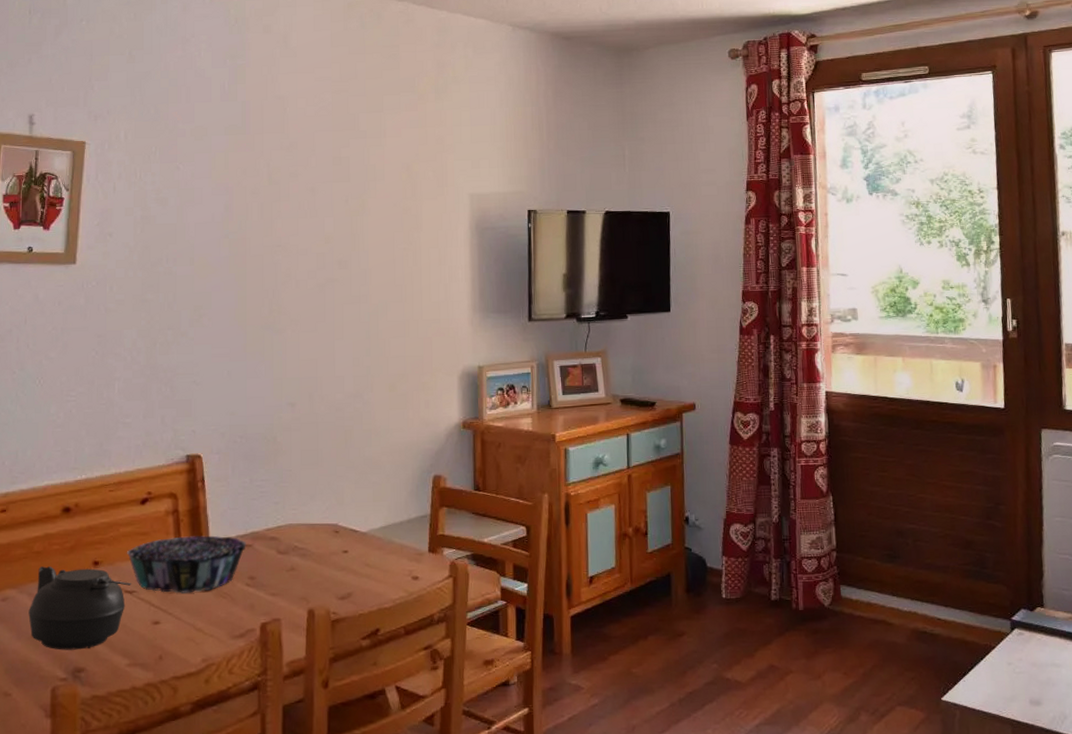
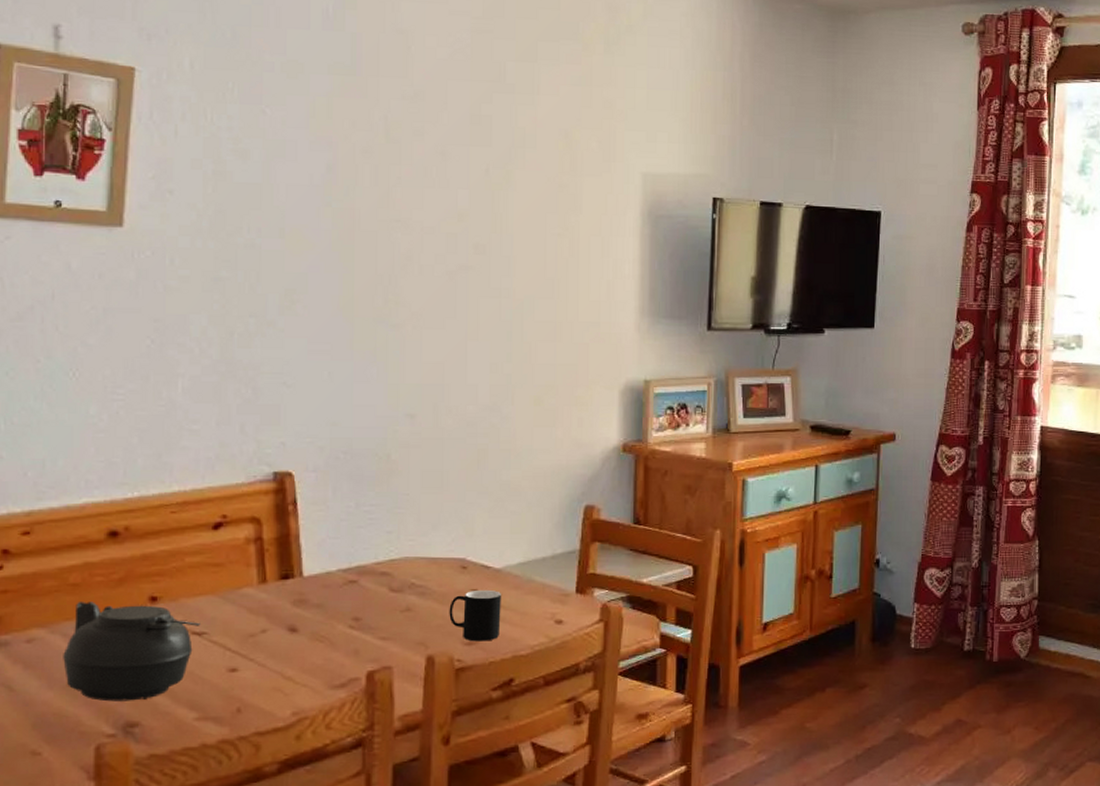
decorative bowl: present [126,535,246,594] -> none [193,568,350,636]
cup: none [325,550,368,596] -> present [449,589,502,642]

